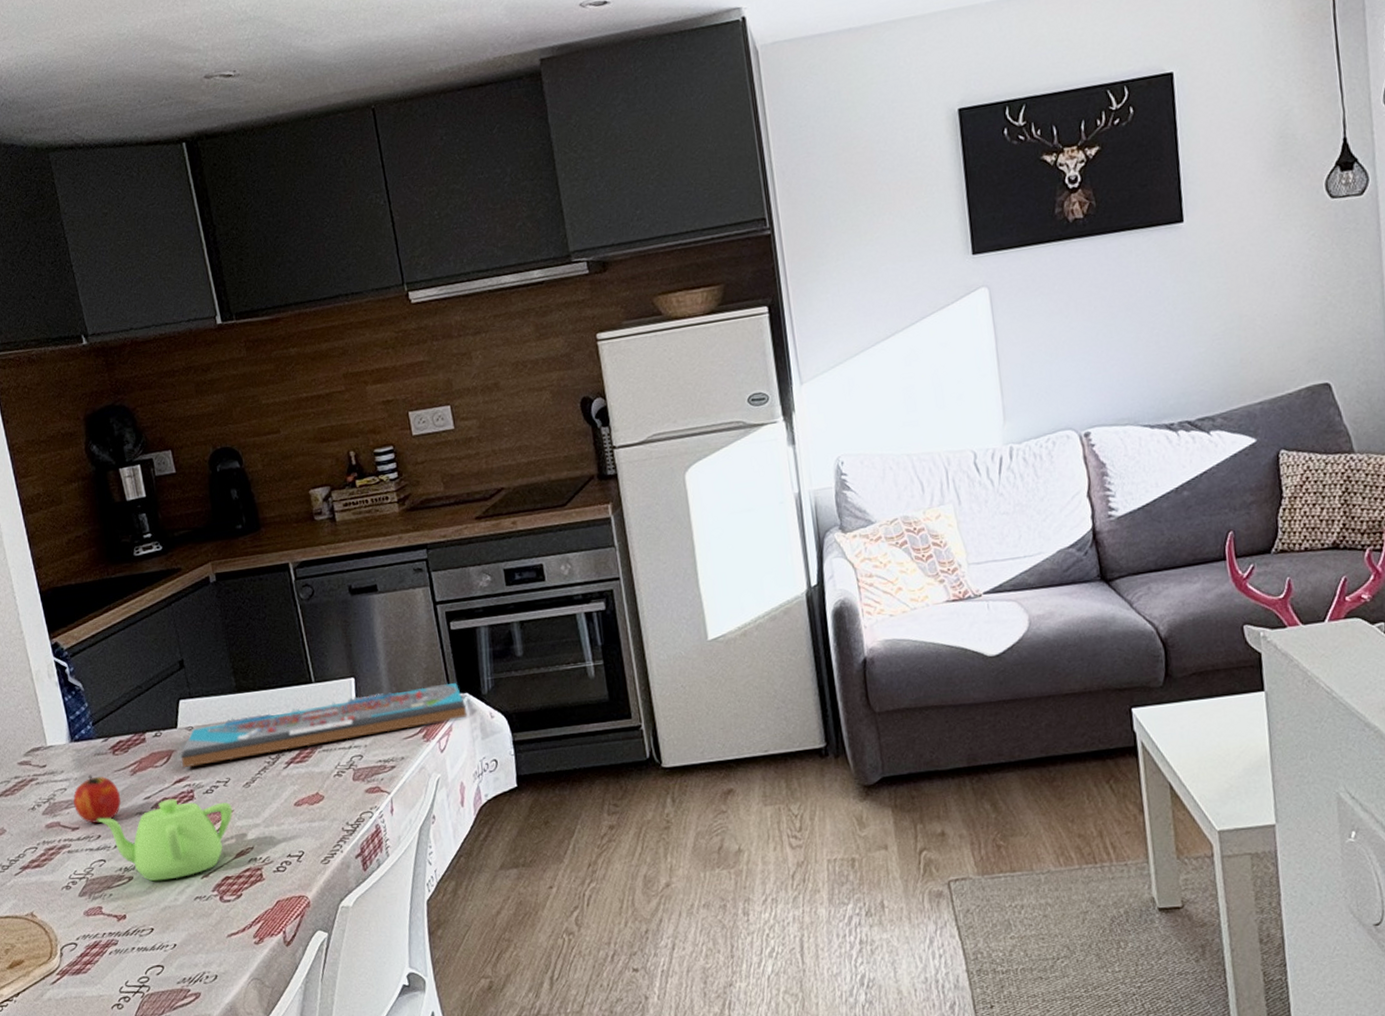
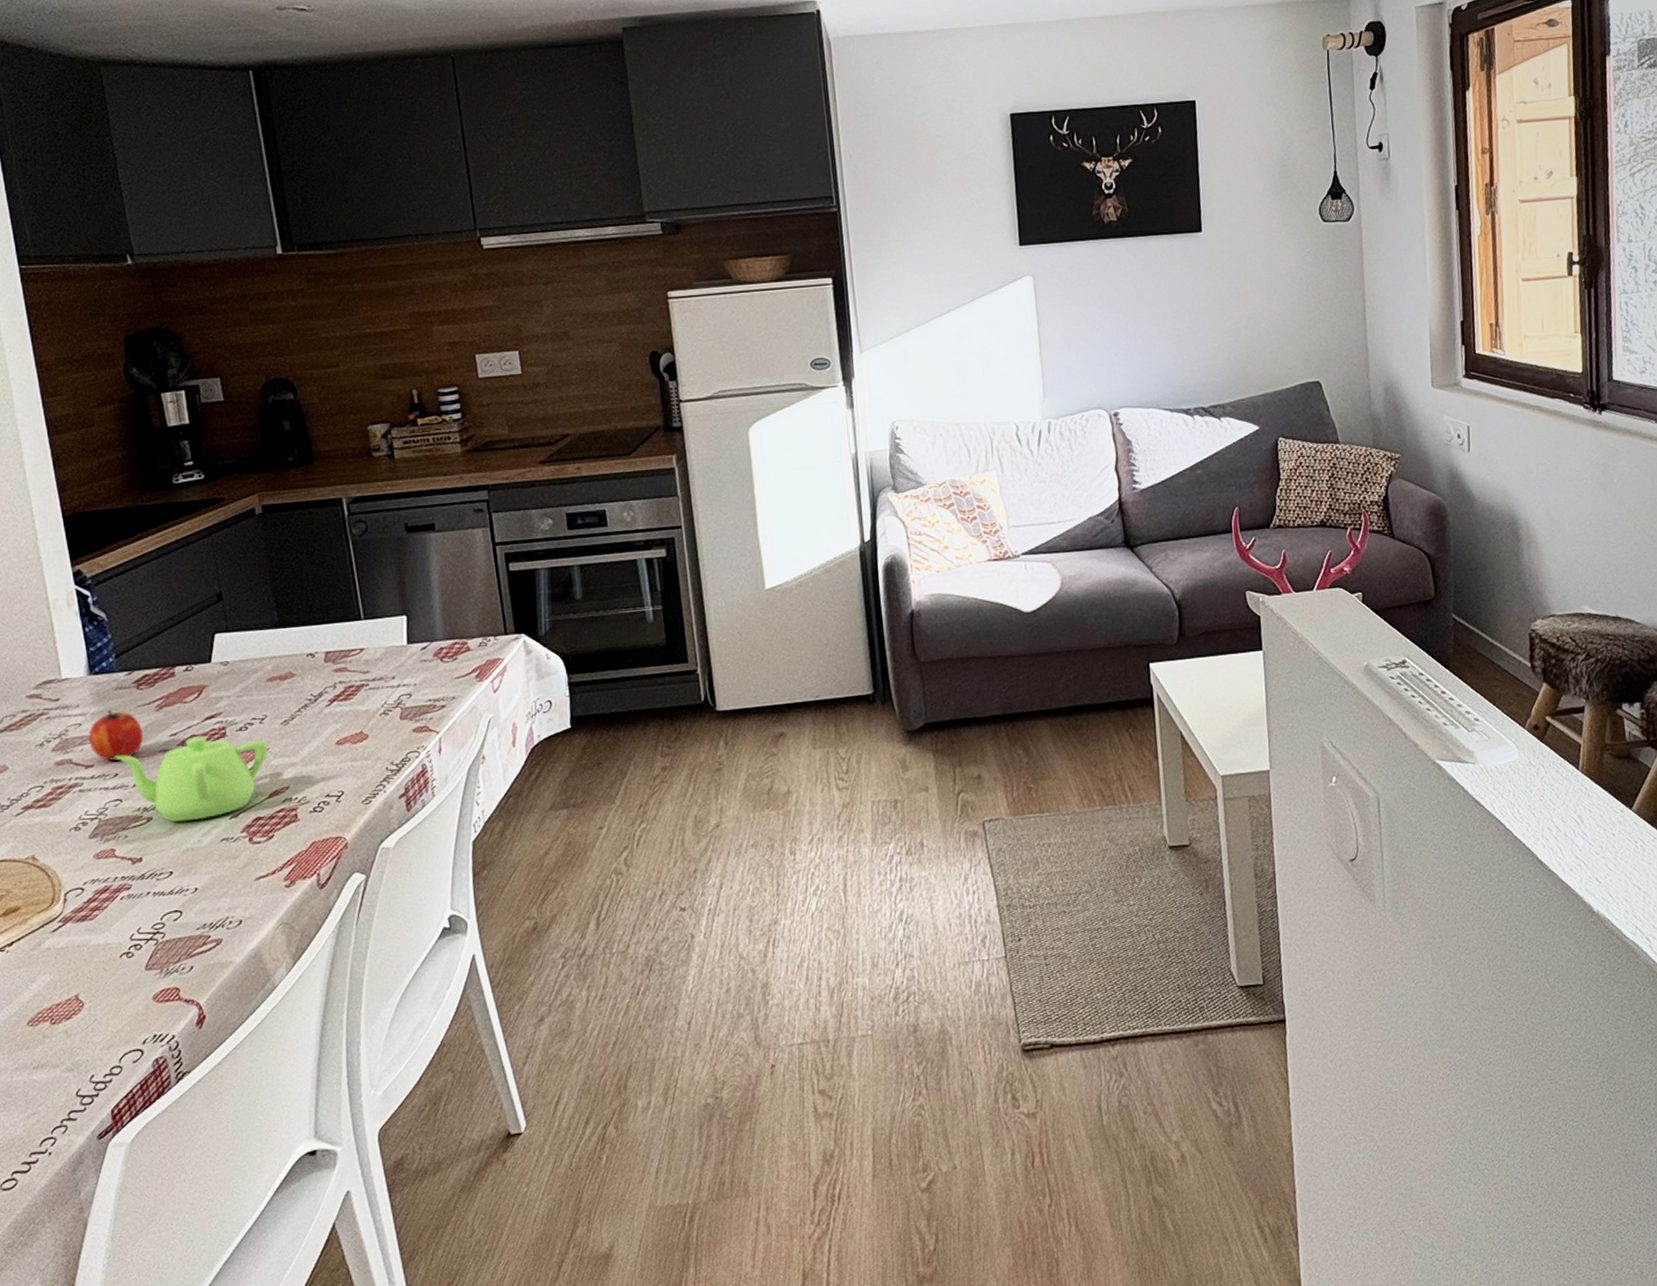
board game: present [180,683,468,768] -> none [213,623,523,704]

